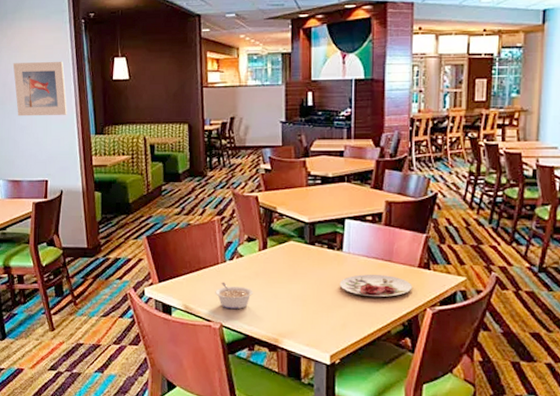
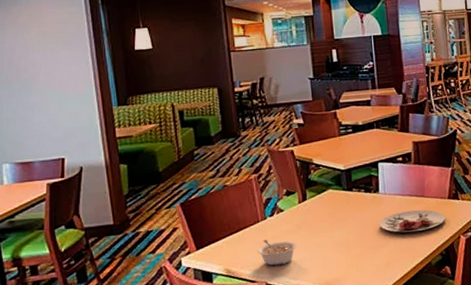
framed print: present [13,61,67,117] -> none [19,35,85,94]

